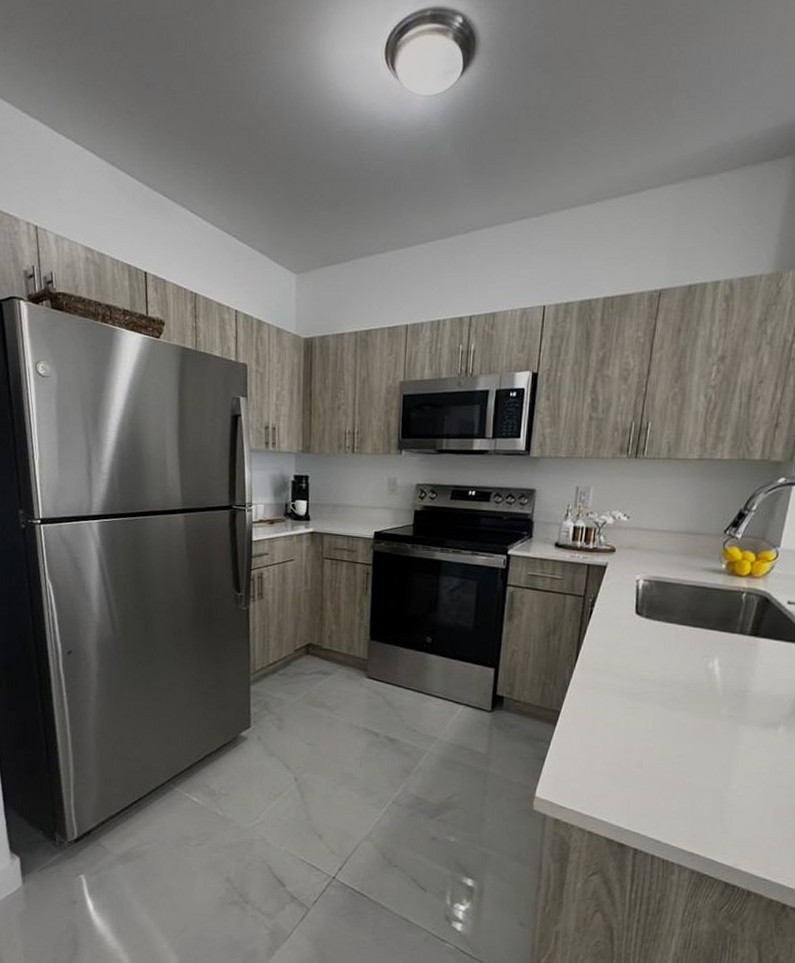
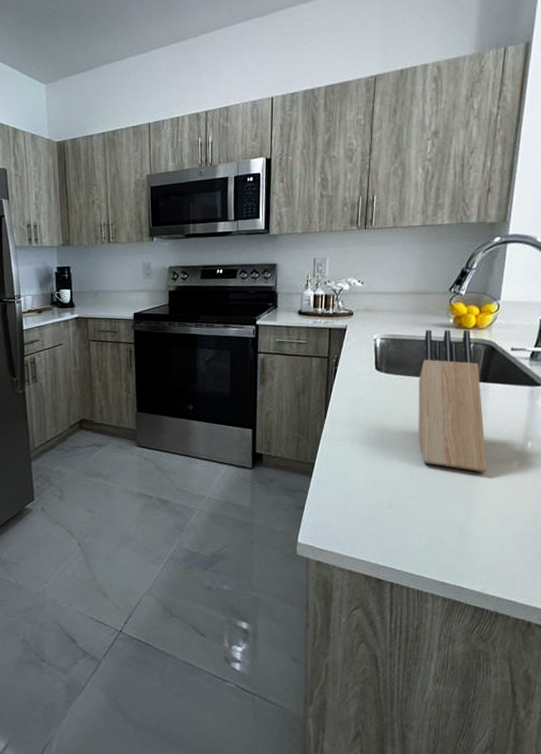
knife block: none [677,574,751,736] -> present [418,329,488,473]

